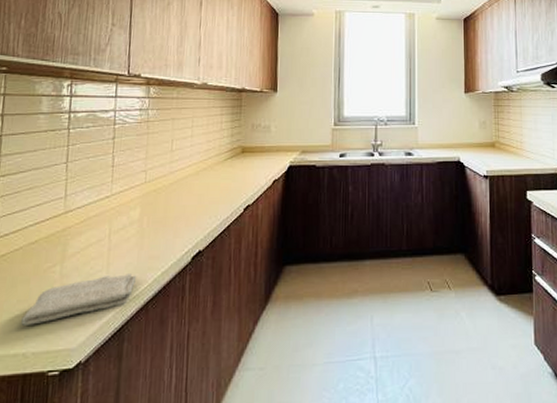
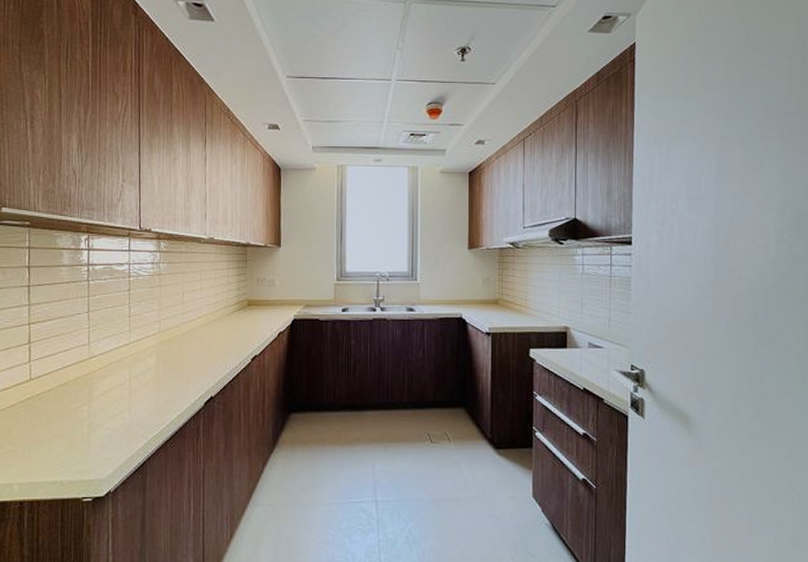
washcloth: present [21,274,137,325] -> none [57,415,156,457]

